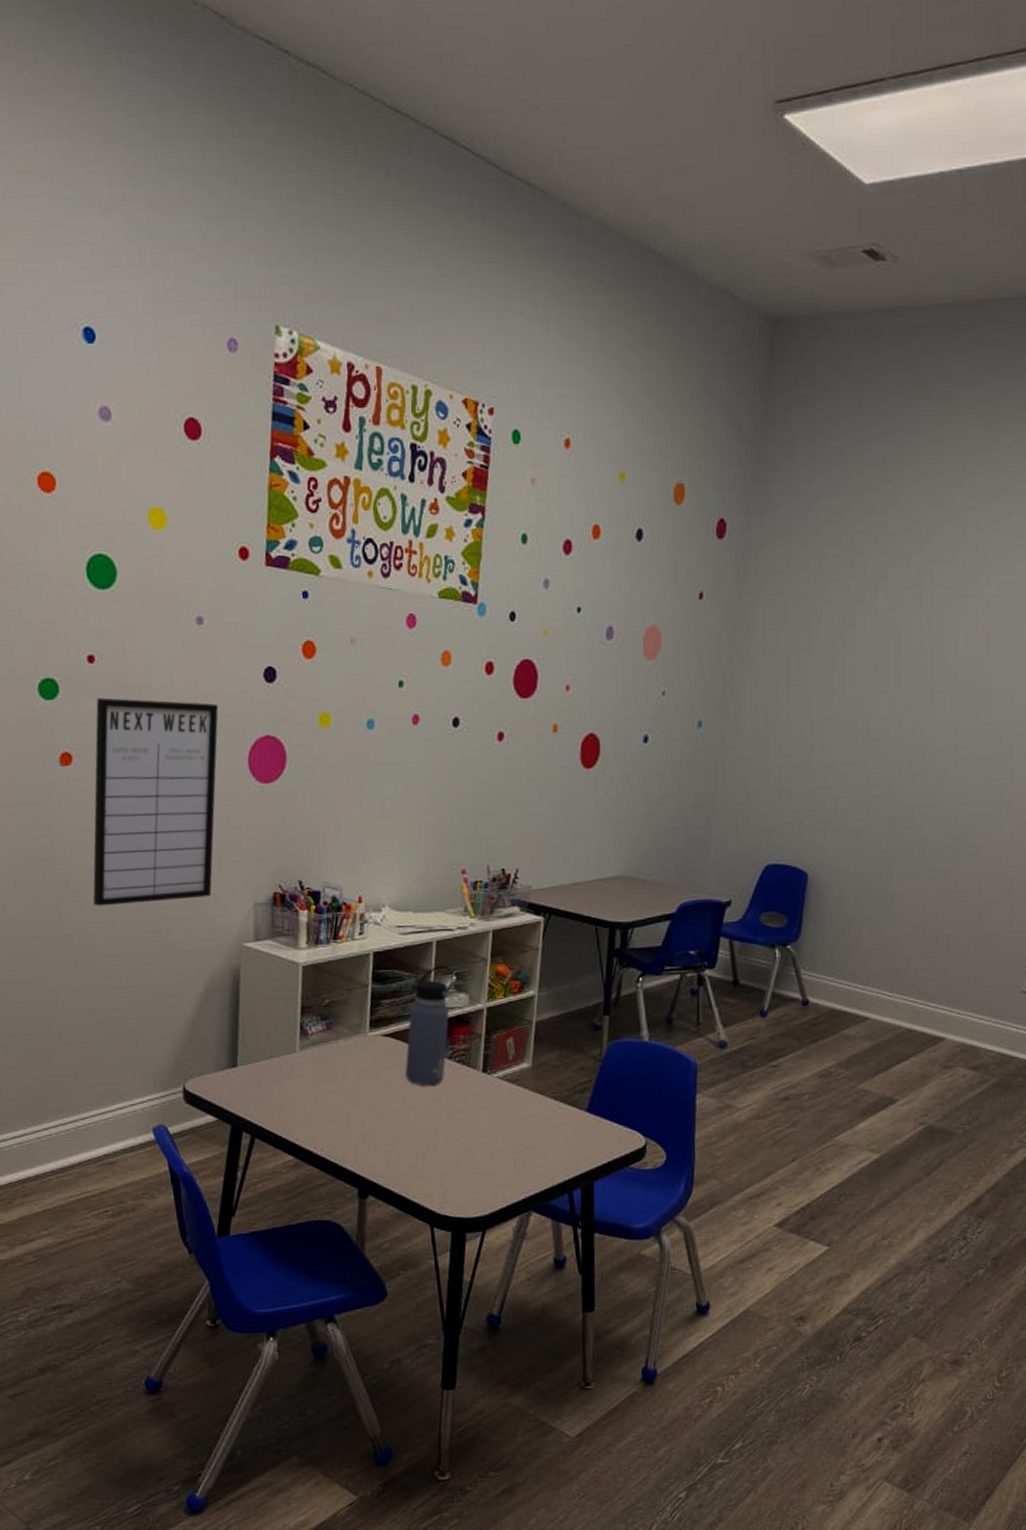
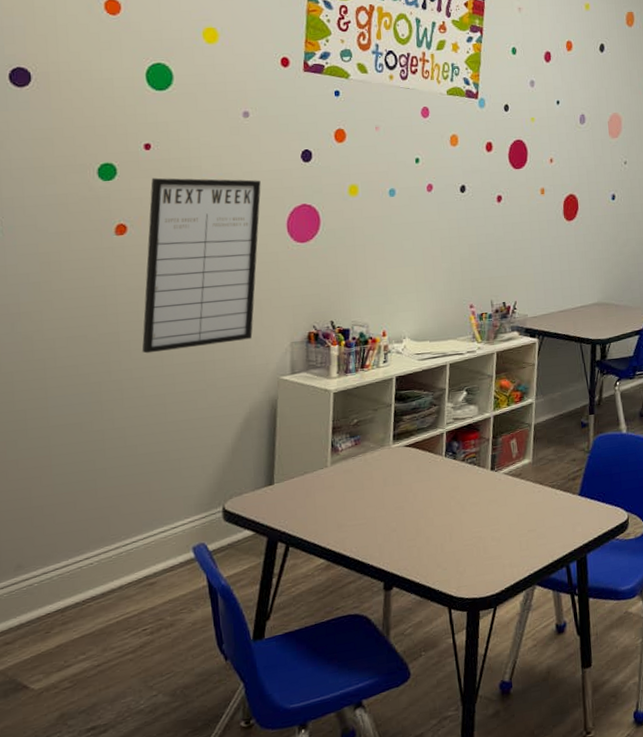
water bottle: present [405,966,454,1086] -> none [424,383,465,486]

